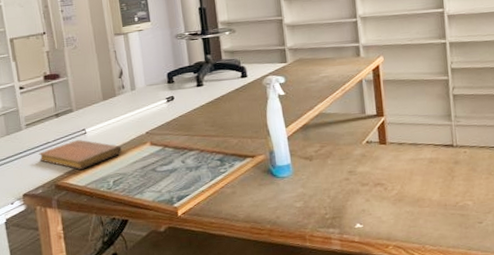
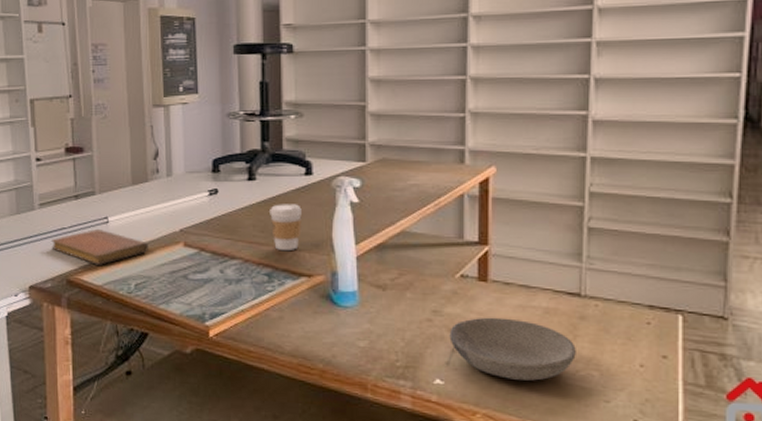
coffee cup: none [216,101,243,139] -> present [270,204,302,250]
bowl: none [362,170,455,216] -> present [449,317,576,381]

